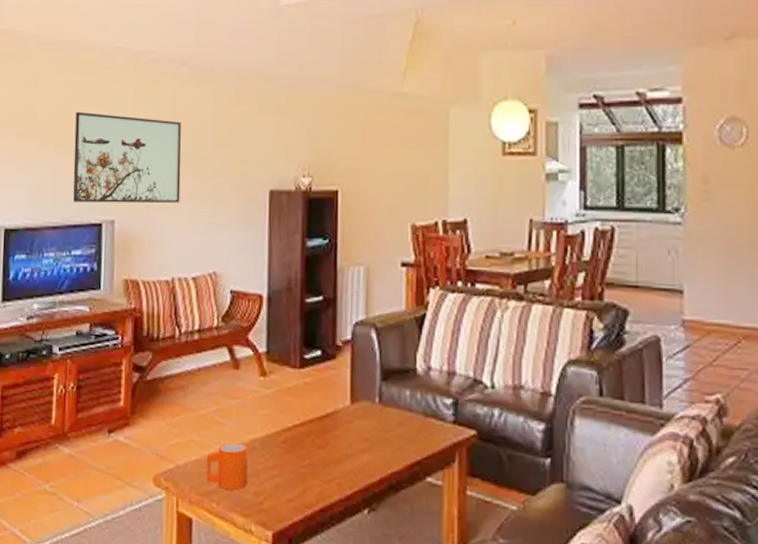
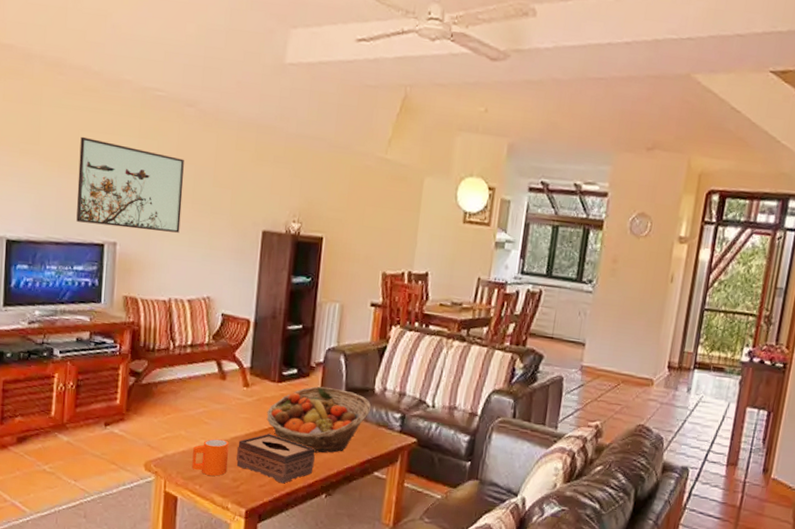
tissue box: none [258,433,351,497] -> present [236,433,315,484]
fruit basket: none [289,369,413,455] -> present [266,386,371,453]

